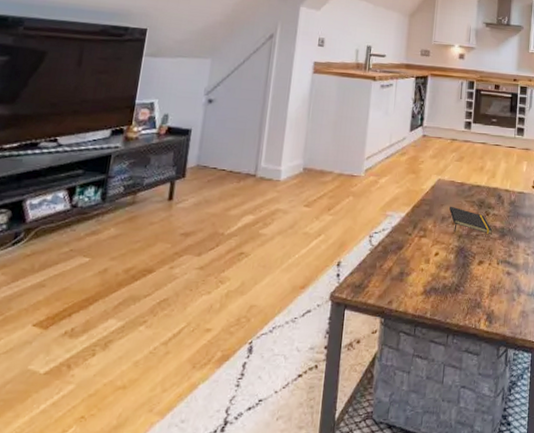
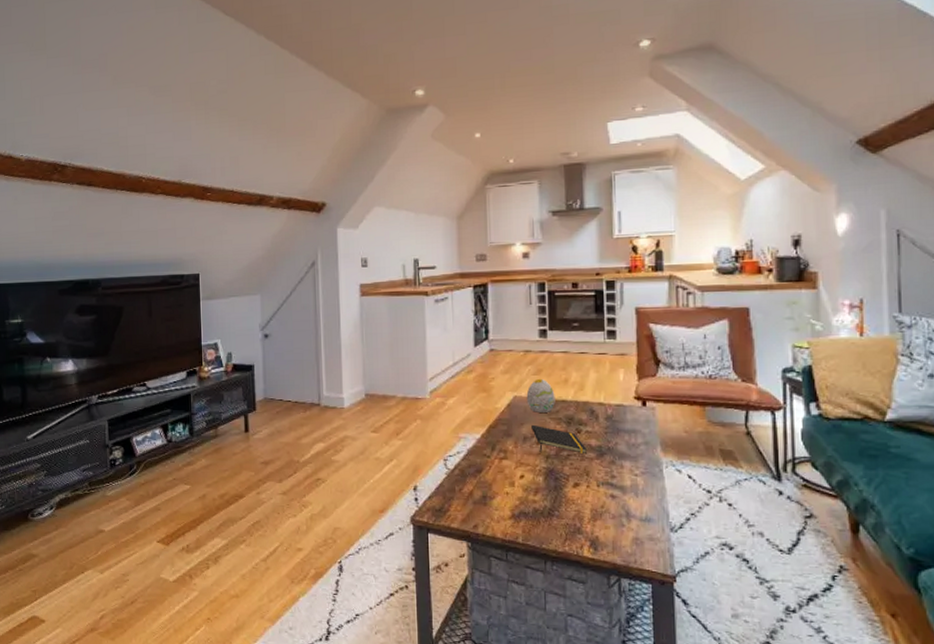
decorative egg: none [448,164,472,196] -> present [526,378,555,412]

